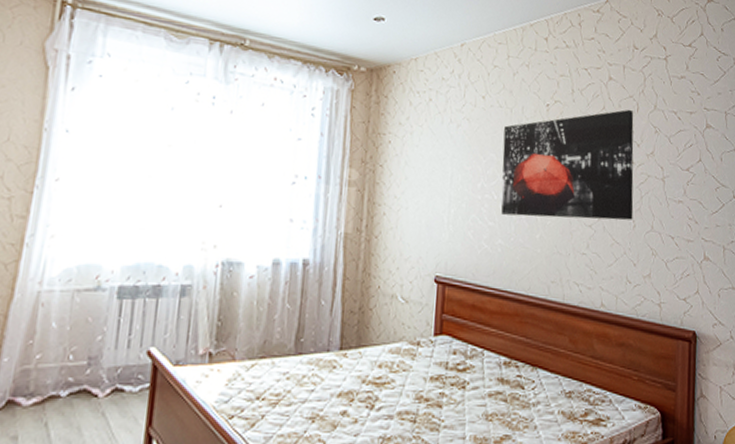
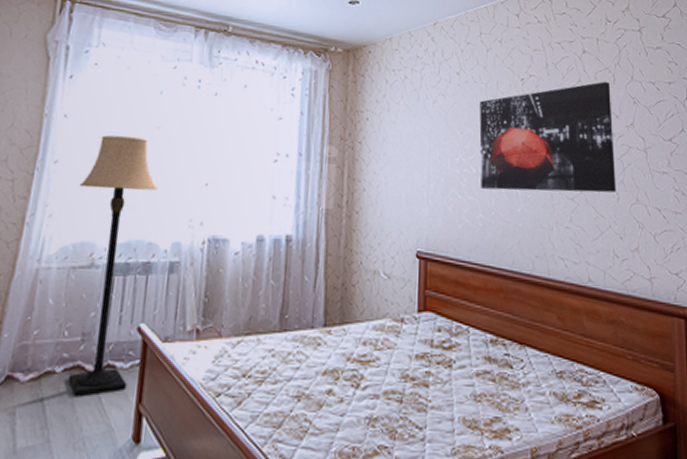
lamp: none [73,152,168,419] -> present [67,135,157,396]

